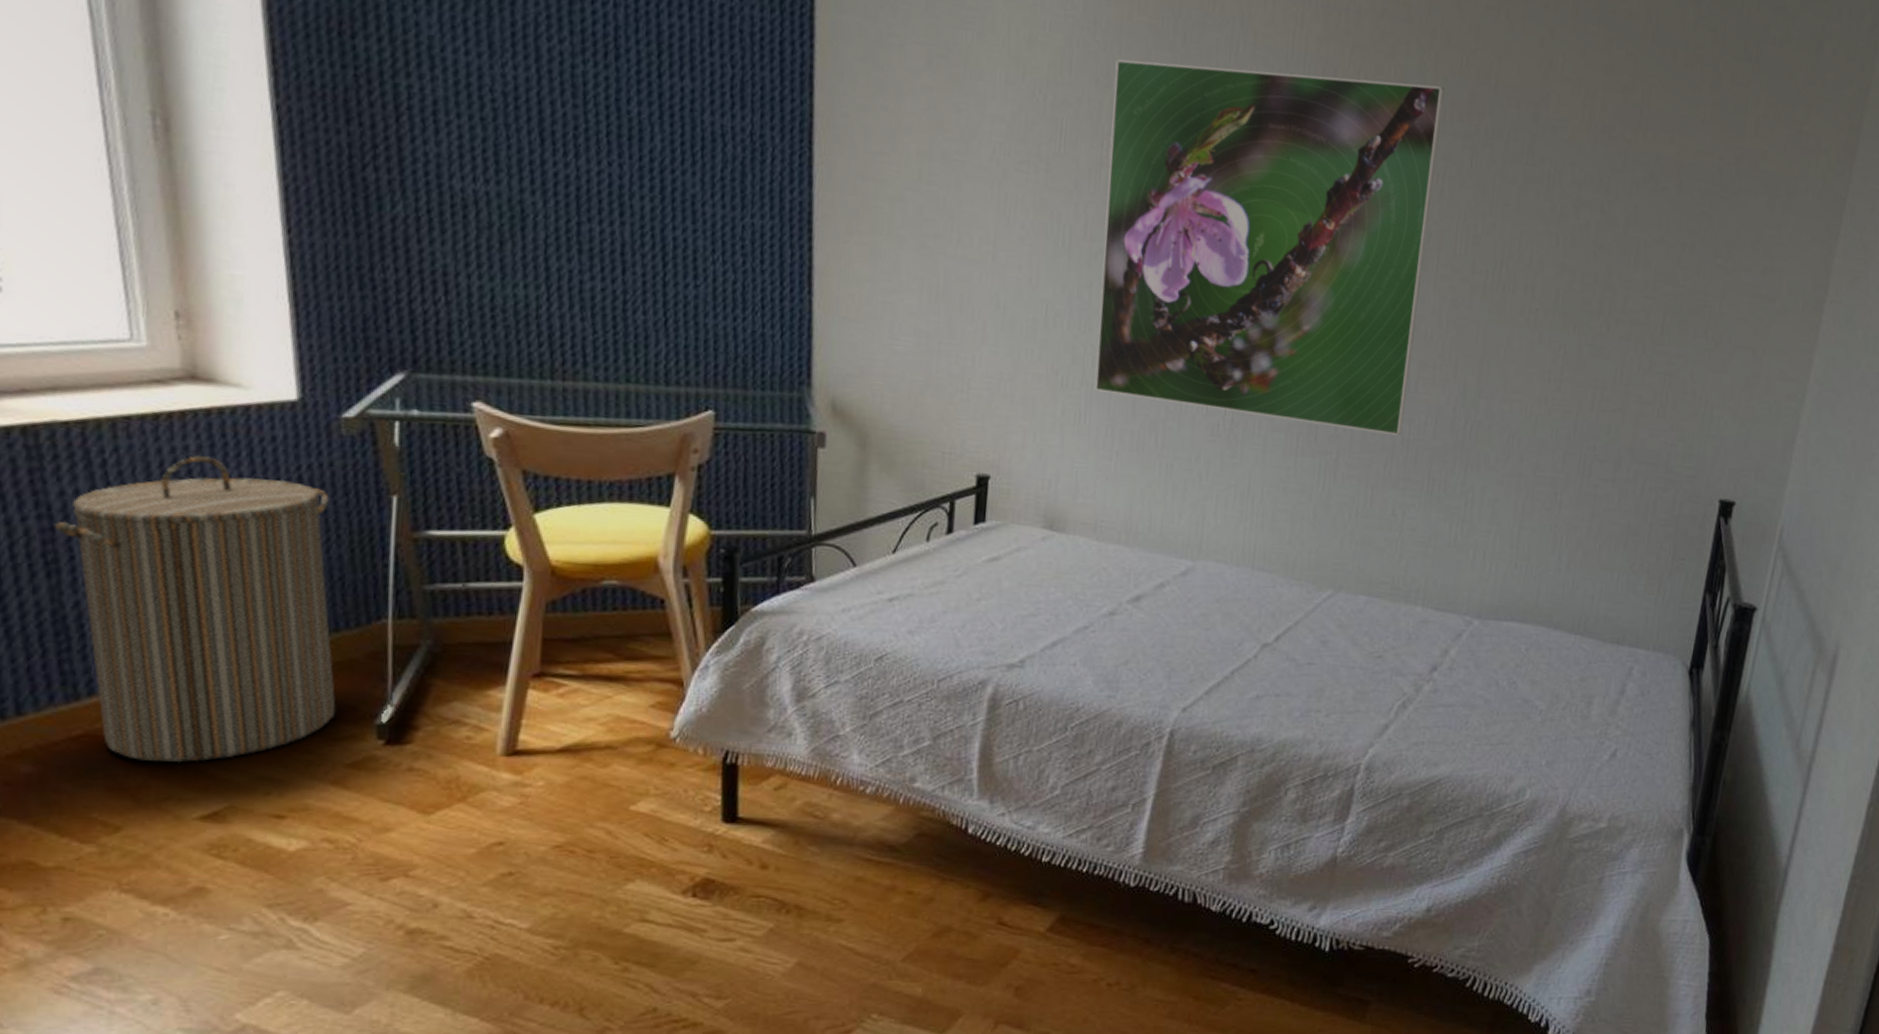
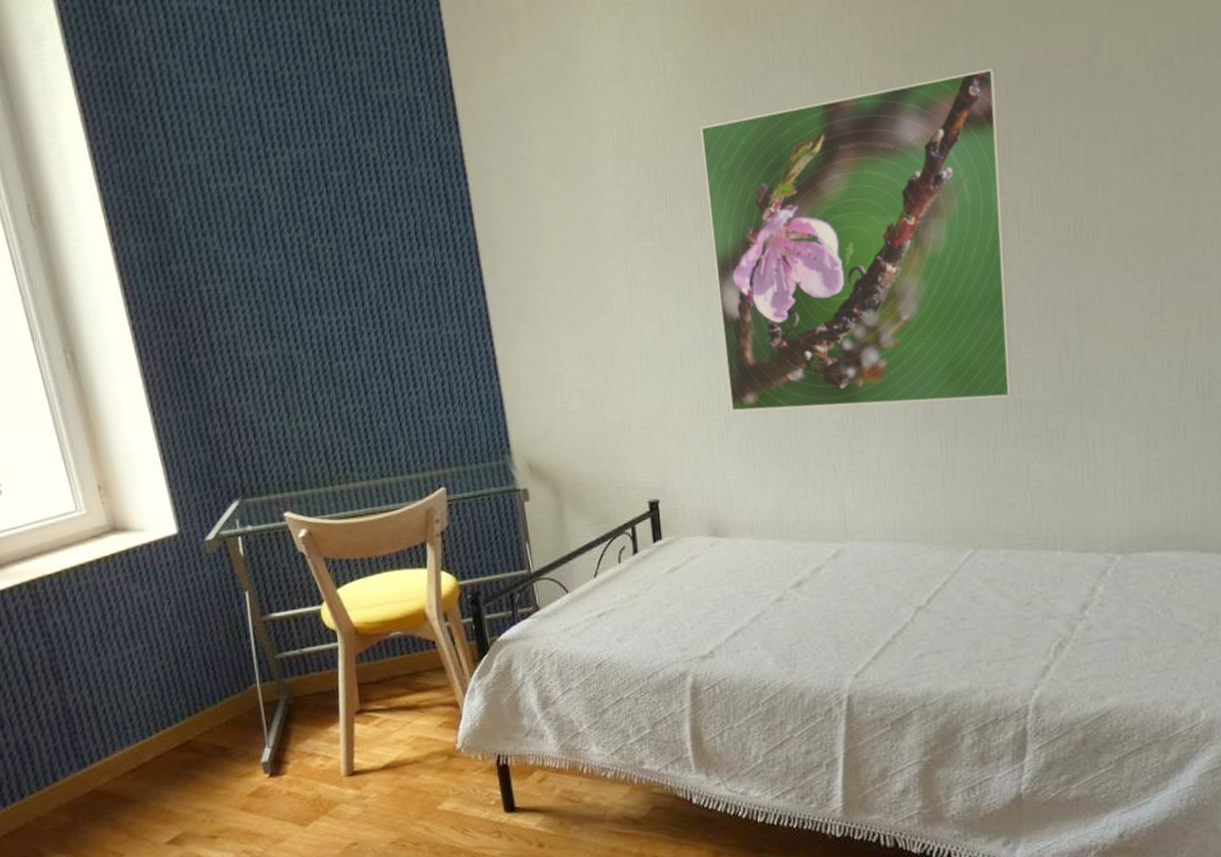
laundry hamper: present [53,455,336,762] -> none [54,584,236,805]

